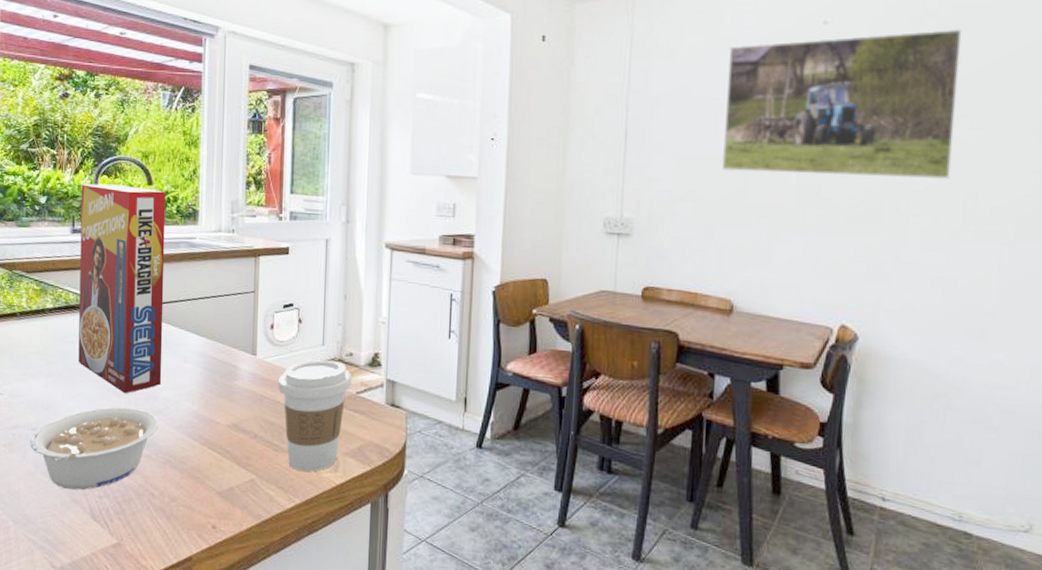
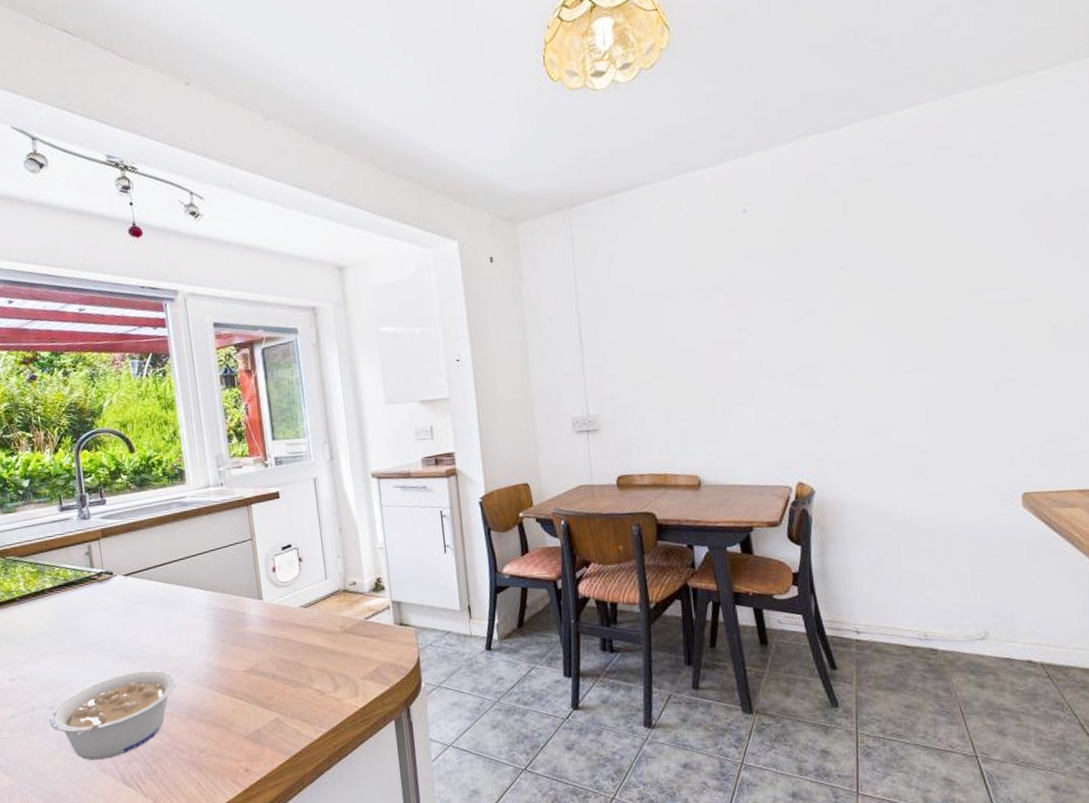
cereal box: present [78,183,166,394] -> none [63,456,174,658]
coffee cup: present [278,359,352,472] -> none [288,591,360,702]
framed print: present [722,28,962,180] -> none [662,201,873,359]

